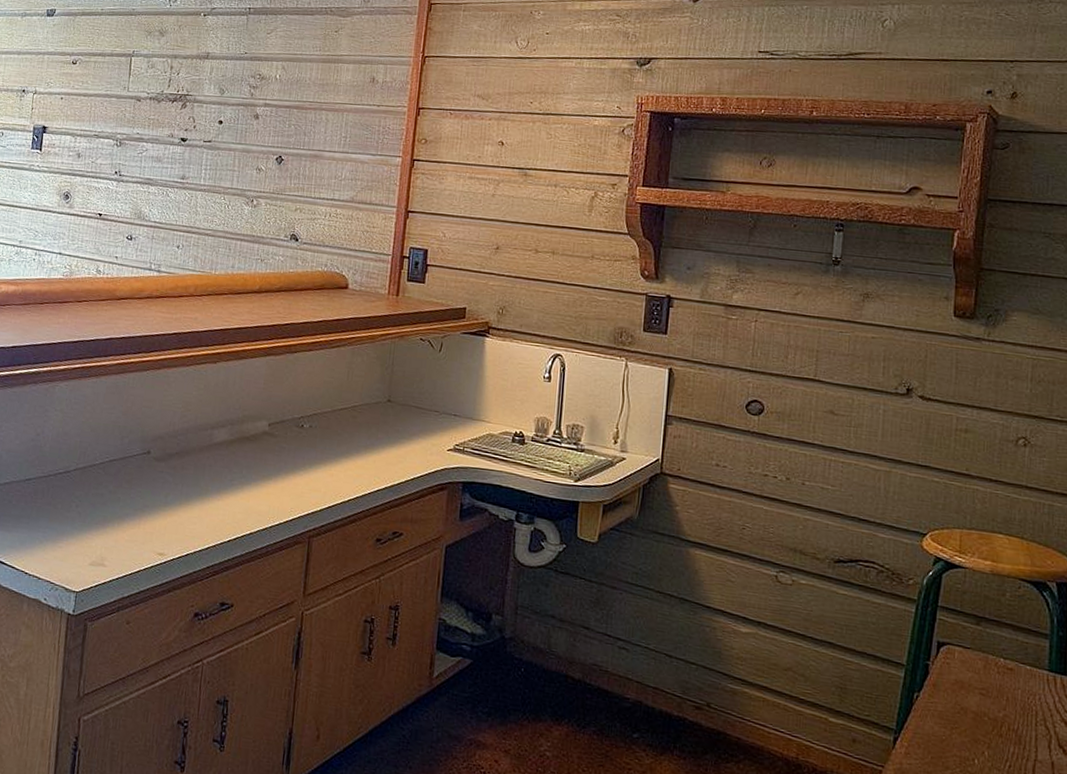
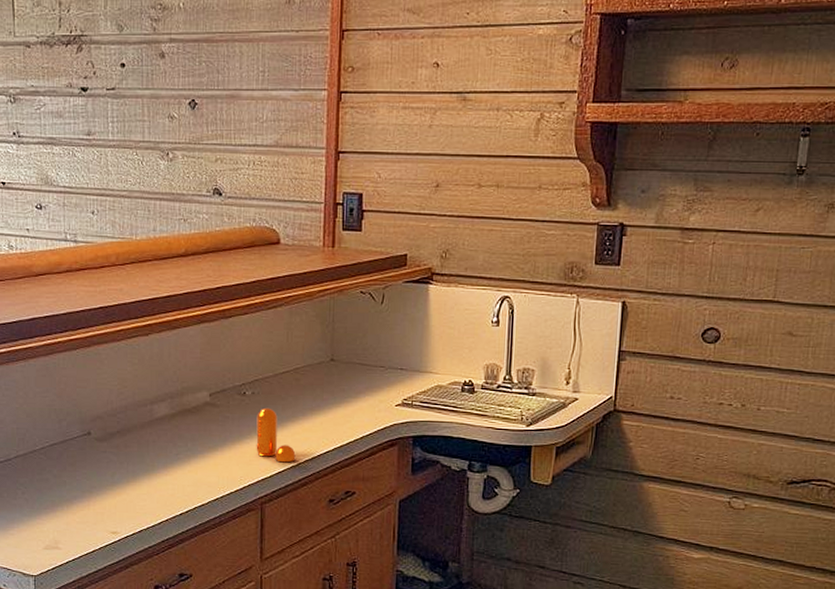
pepper shaker: none [308,441,347,498] -> present [256,407,296,463]

